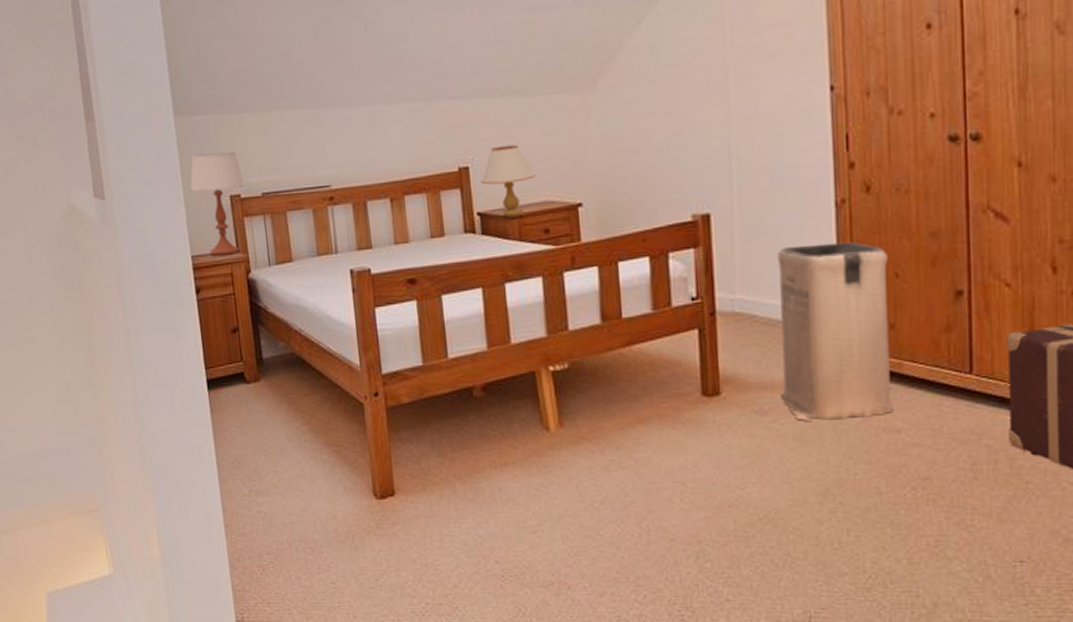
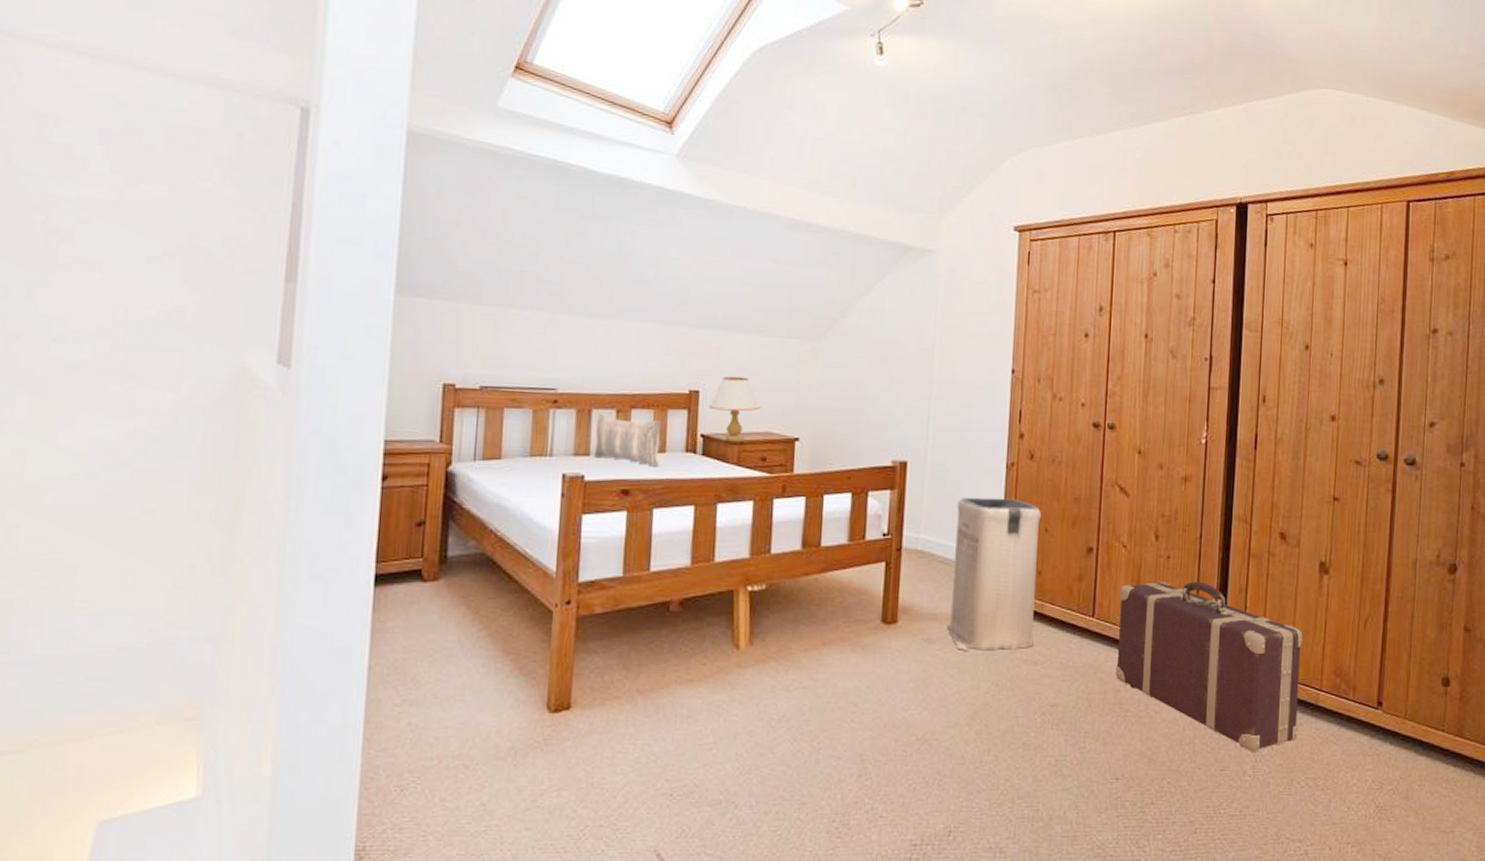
table lamp: present [190,151,244,257] -> none [399,337,462,445]
pillow: none [373,203,440,253] -> present [595,413,661,467]

